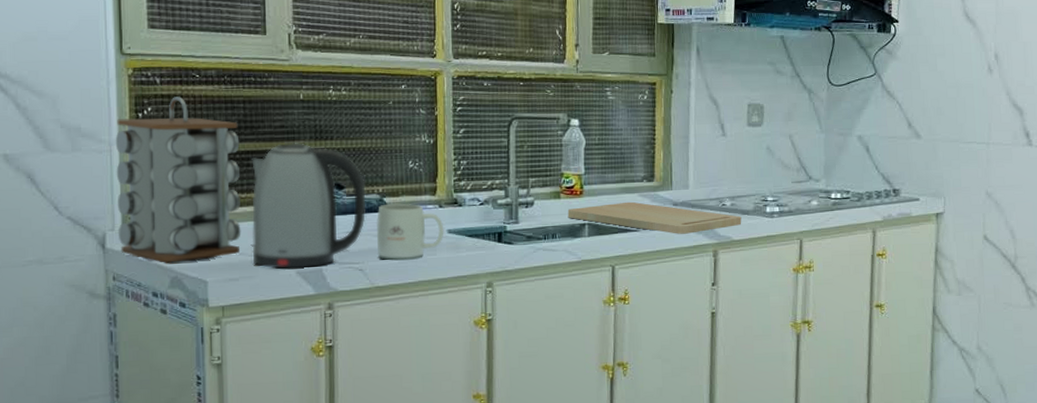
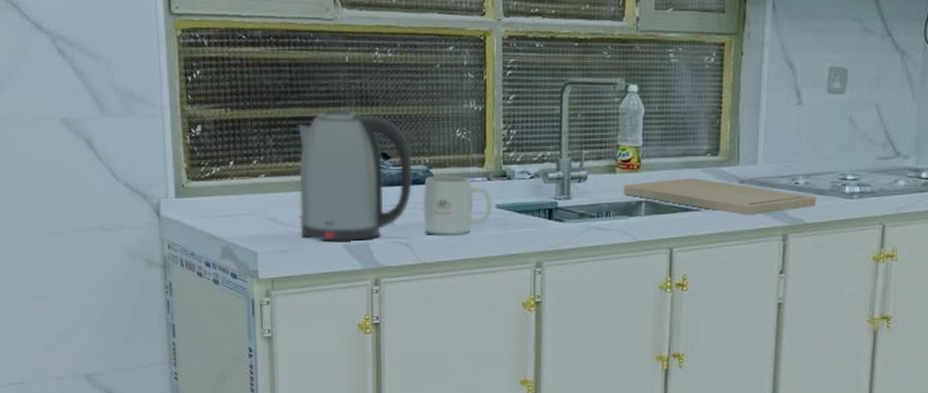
spice rack: present [115,96,241,262] -> none [166,59,289,232]

